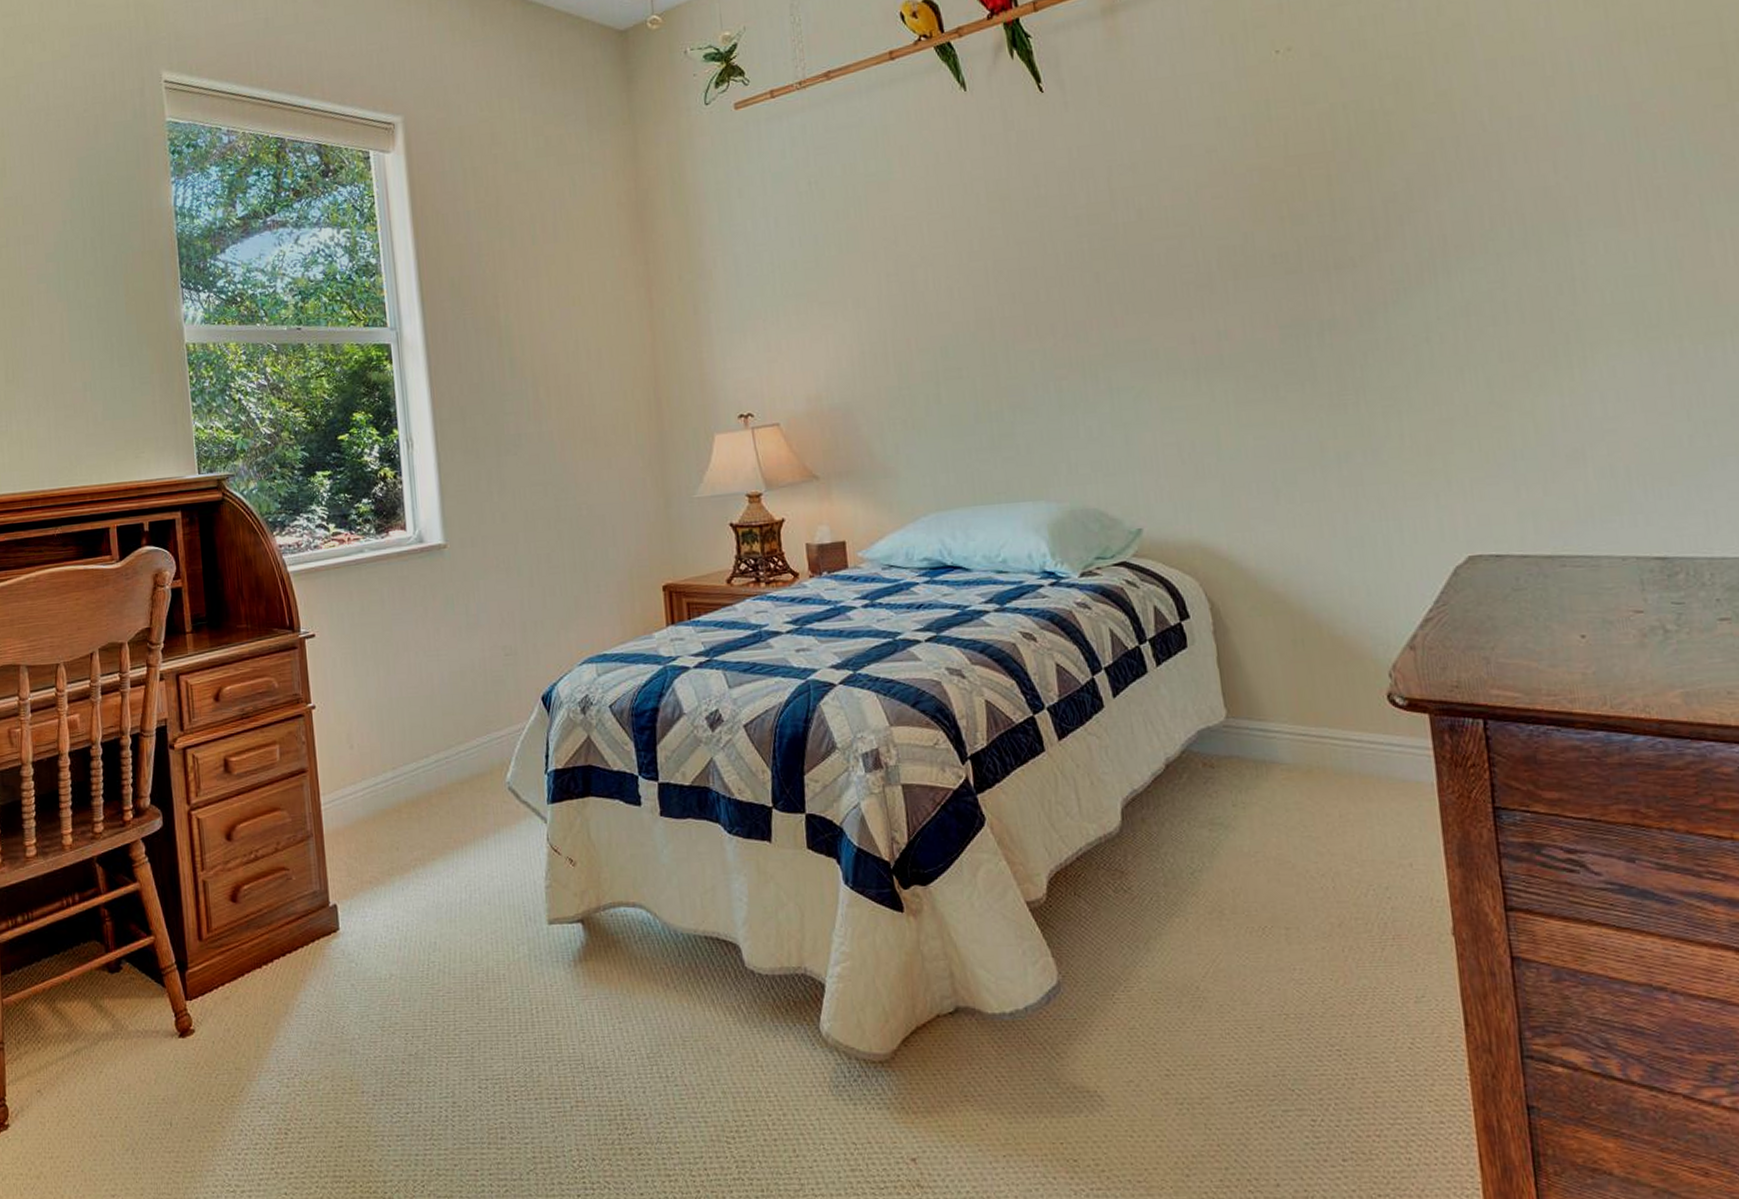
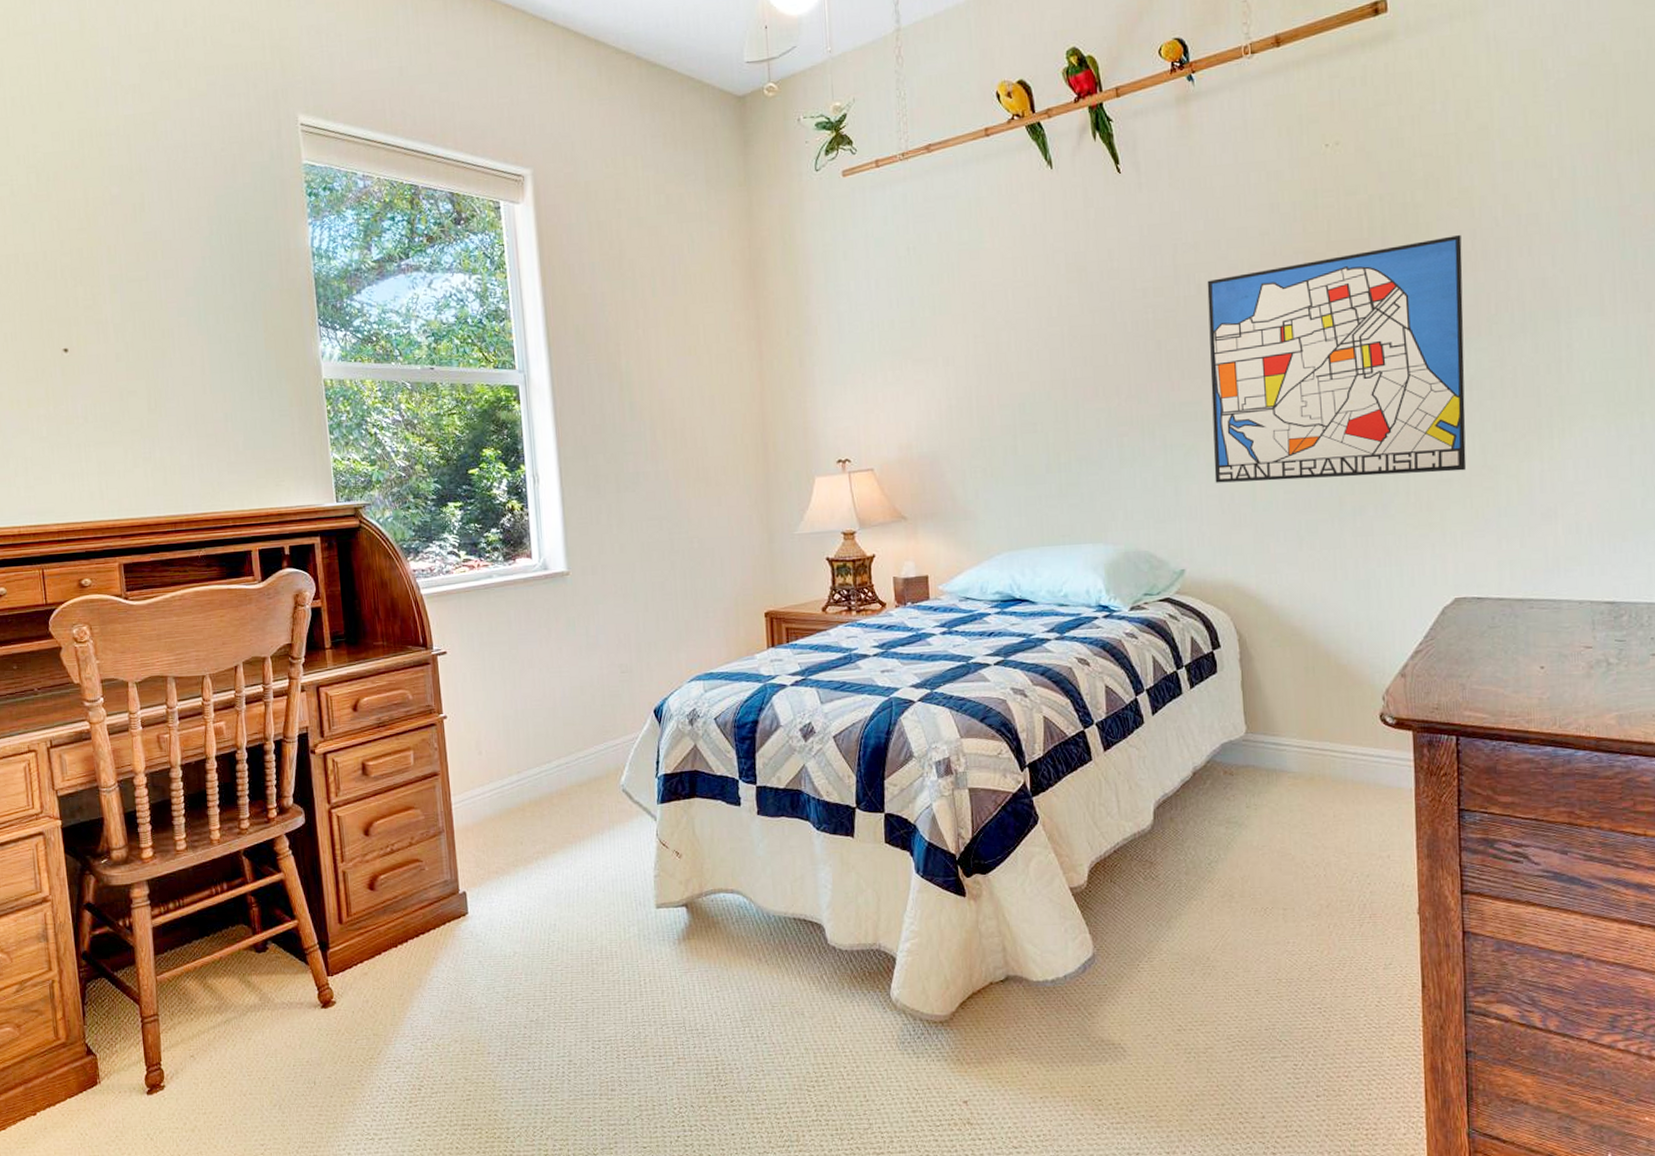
wall art: none [1148,142,1471,430] -> present [1207,234,1467,483]

